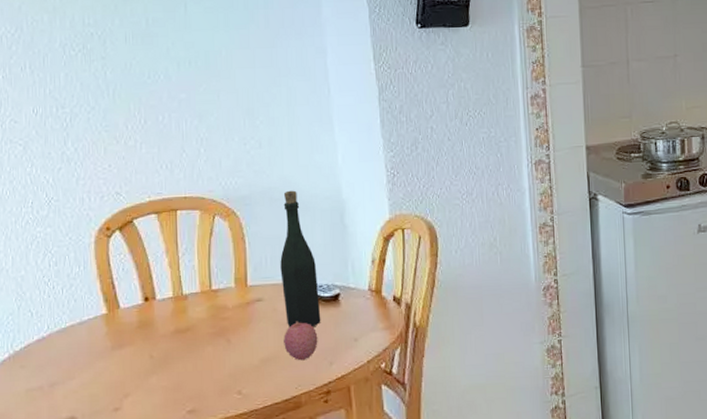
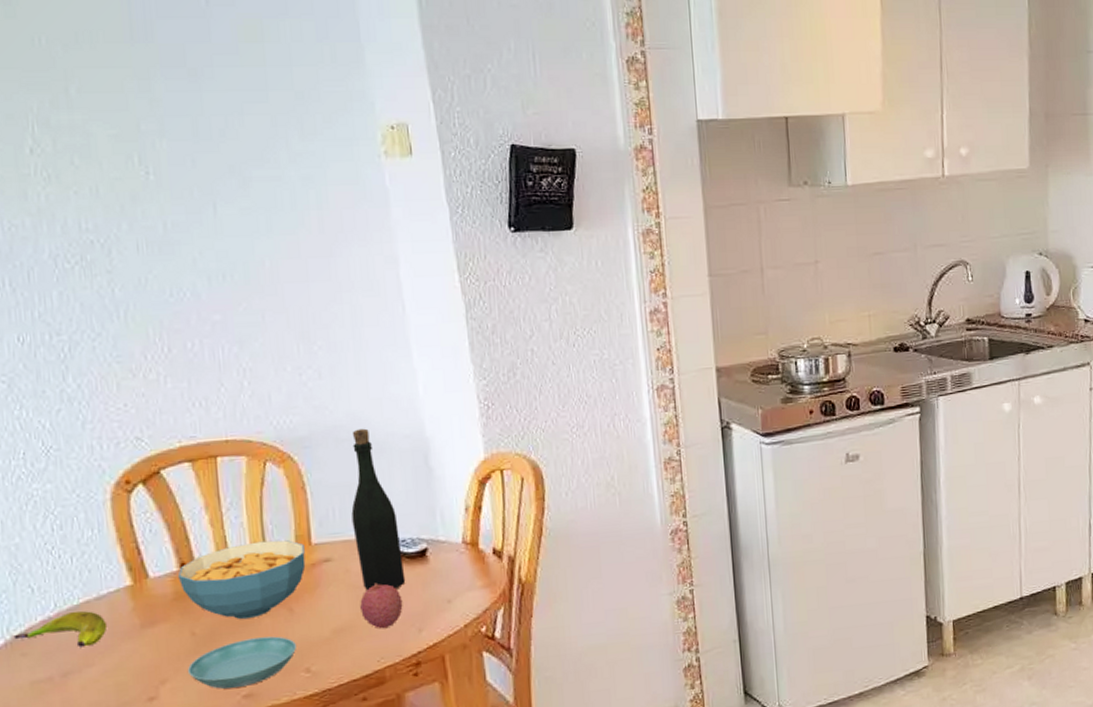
banana: none [15,333,86,363] -> present [13,611,108,648]
cereal bowl: none [142,281,242,347] -> present [177,540,306,620]
saucer: none [146,362,231,405] -> present [188,636,296,689]

